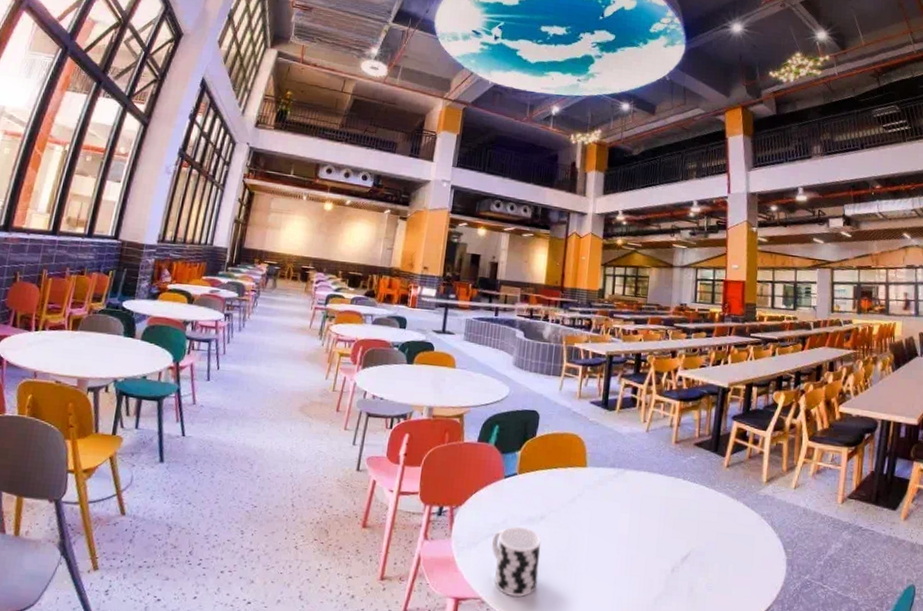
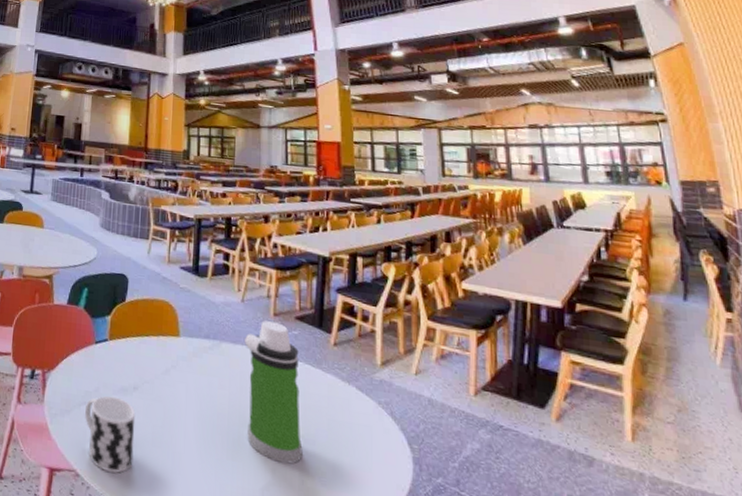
water bottle: none [645,448,696,575] -> present [245,321,303,464]

